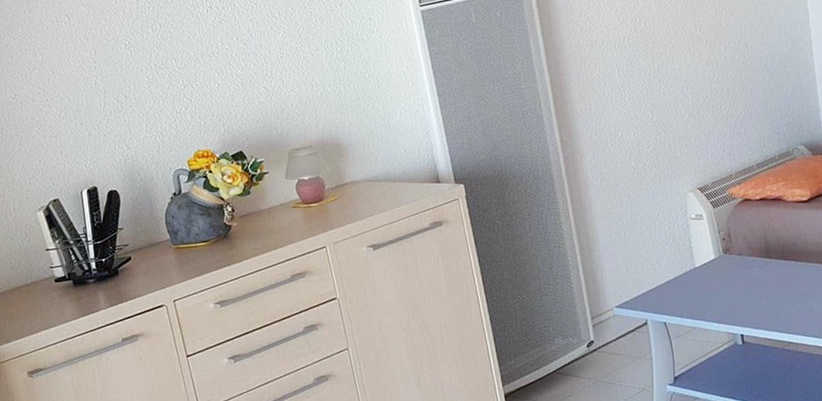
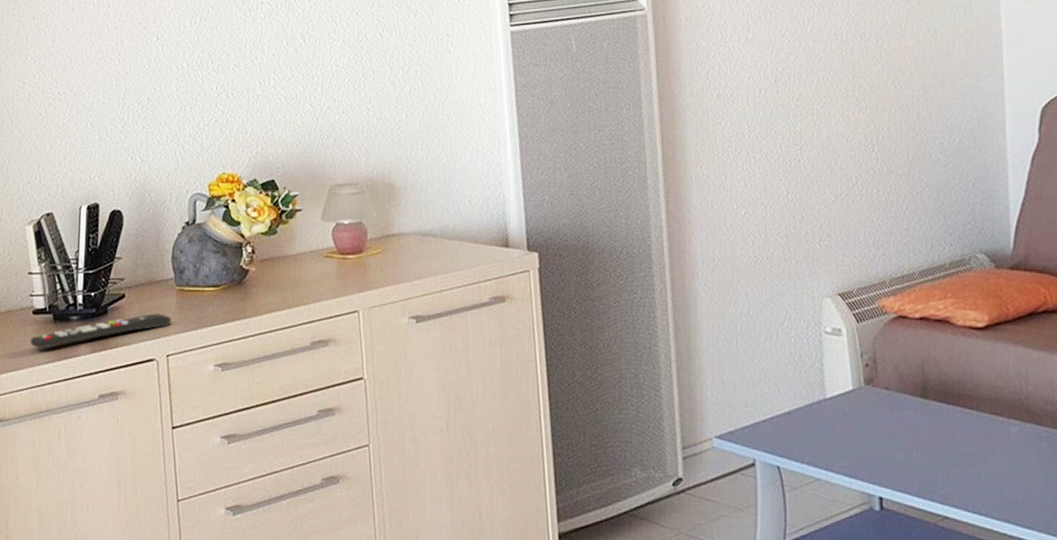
remote control: none [56,268,173,309] -> present [30,313,172,349]

